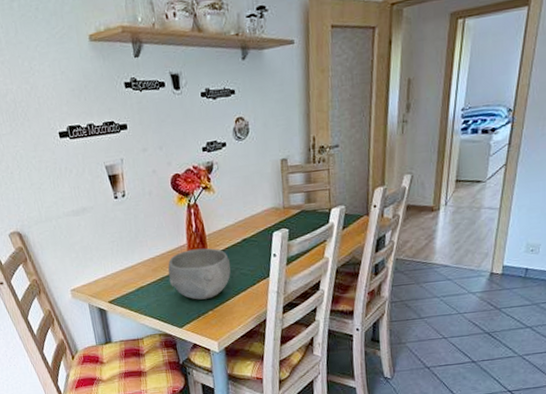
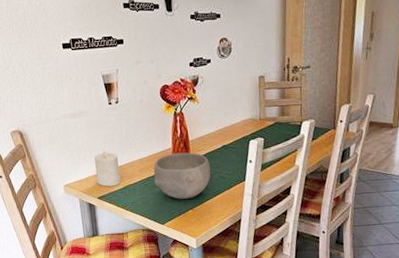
candle: none [102,250,133,289] -> present [94,150,121,187]

